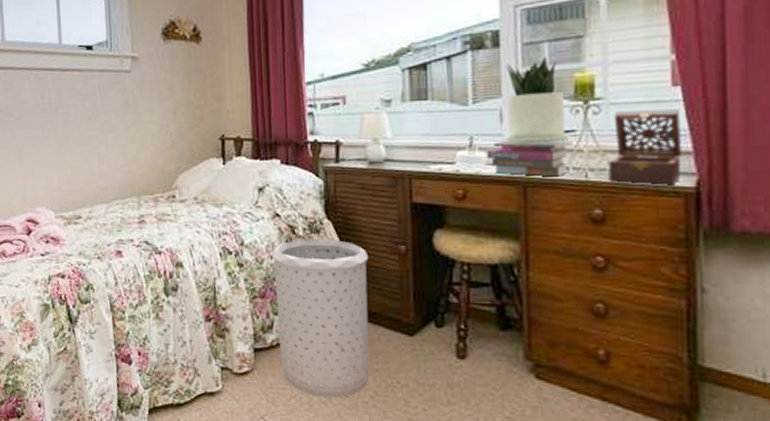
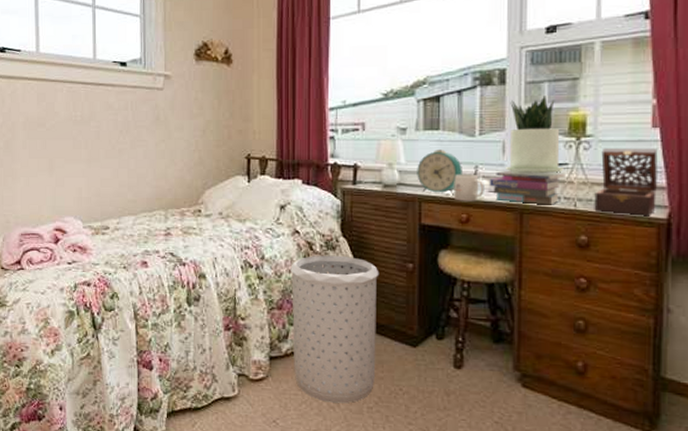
alarm clock: none [405,121,456,169] -> present [417,150,462,195]
mug: none [446,146,482,176] -> present [453,174,484,201]

